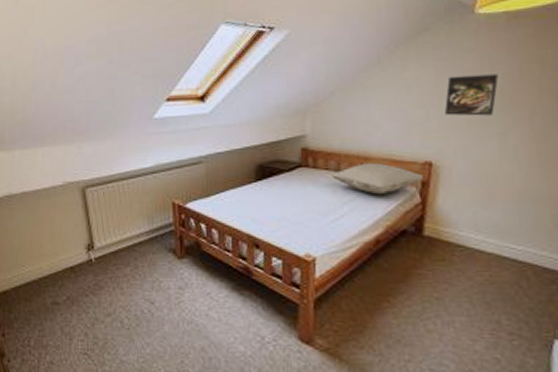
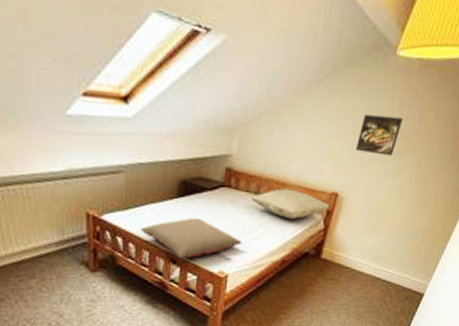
pillow: none [222,200,327,243] -> present [140,217,242,259]

